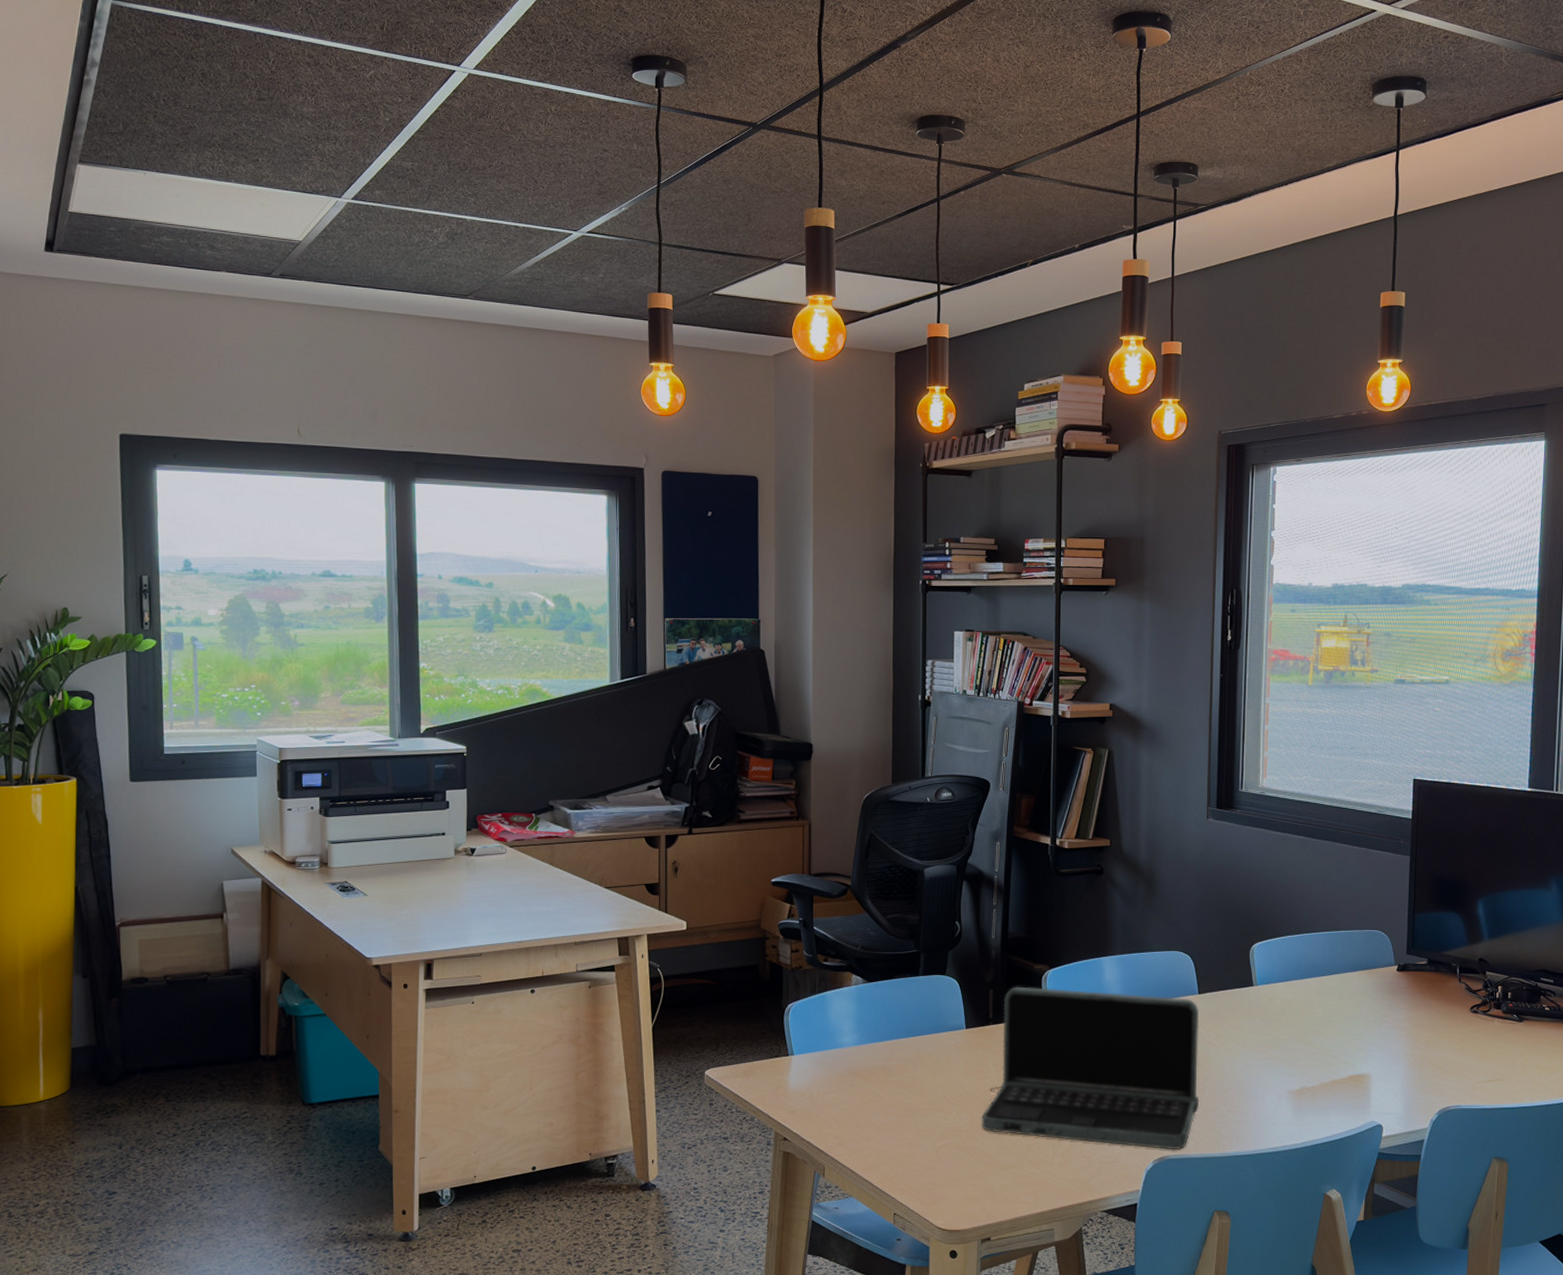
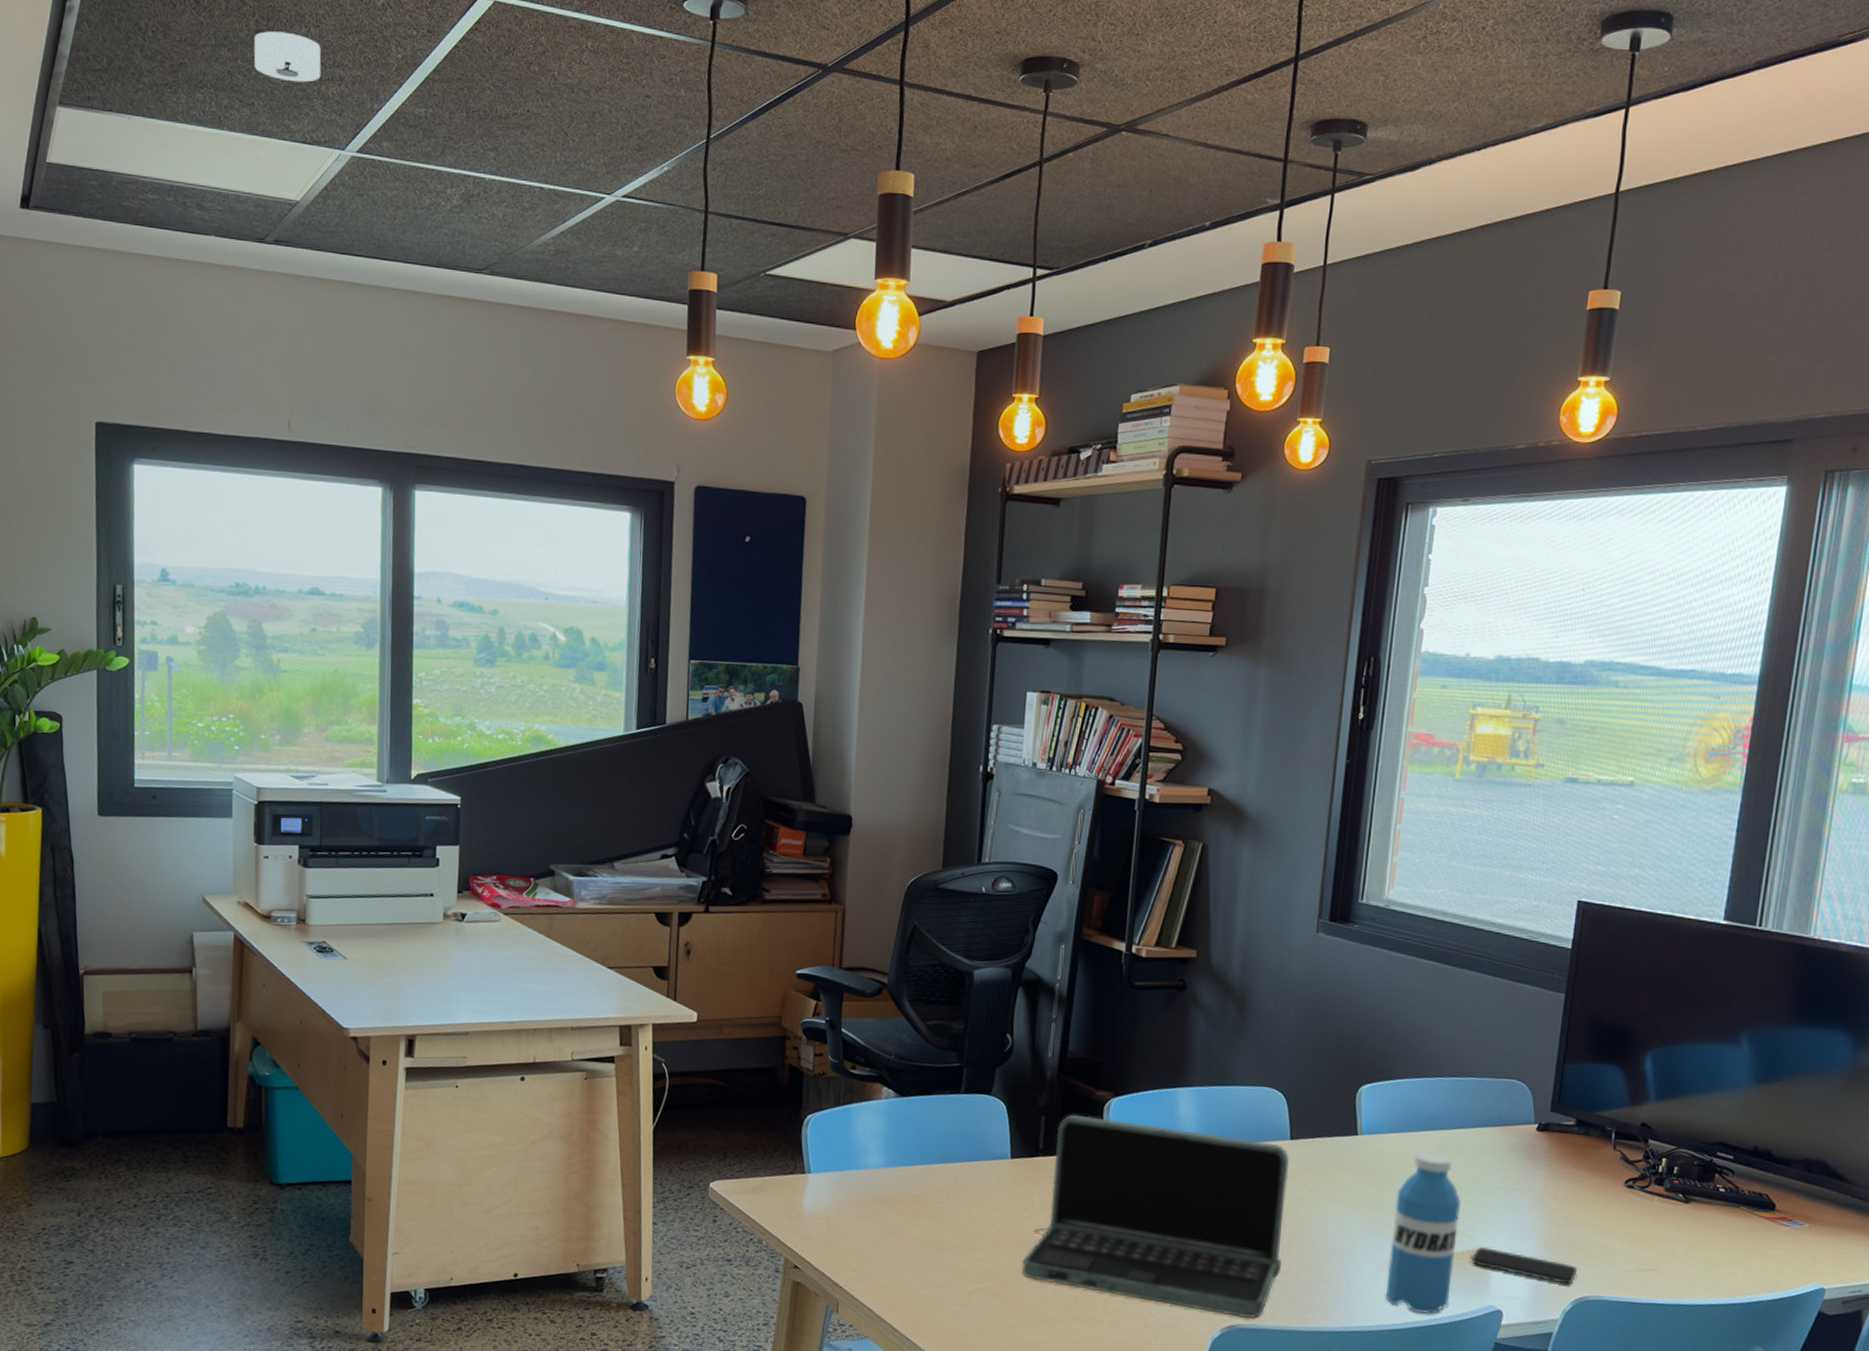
smoke detector: none [256,99,318,142] -> present [254,31,321,82]
water bottle: none [1286,996,1341,1133] -> present [1385,1152,1461,1314]
smartphone: none [1353,1071,1439,1098] -> present [1470,1246,1577,1285]

